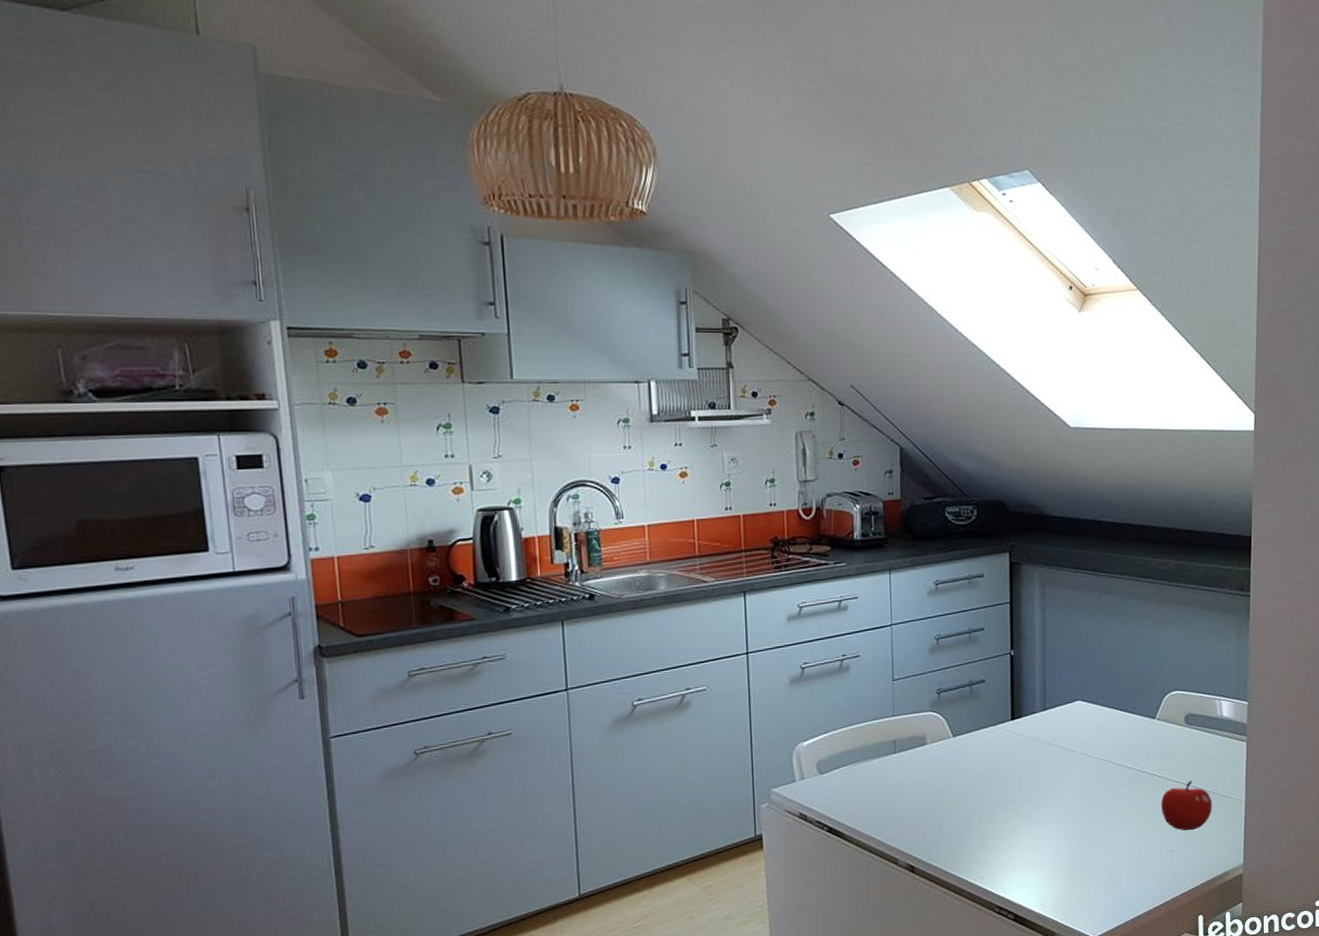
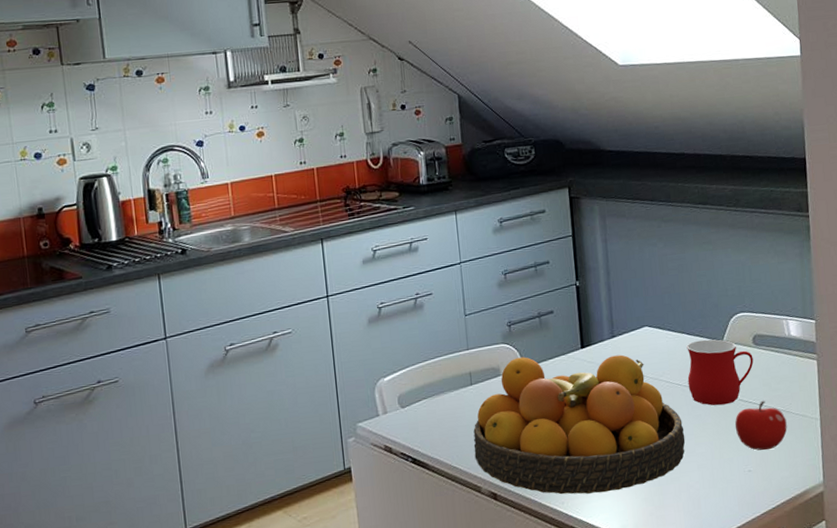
fruit bowl: none [893,726,1111,869] -> present [473,354,686,495]
mug: none [1117,716,1184,784] -> present [686,339,754,406]

